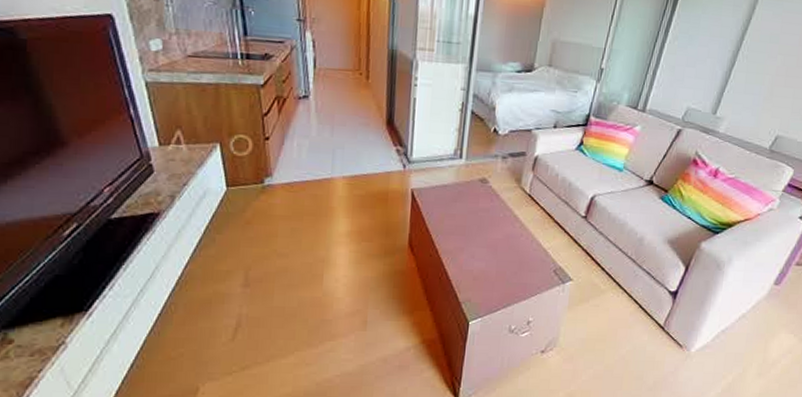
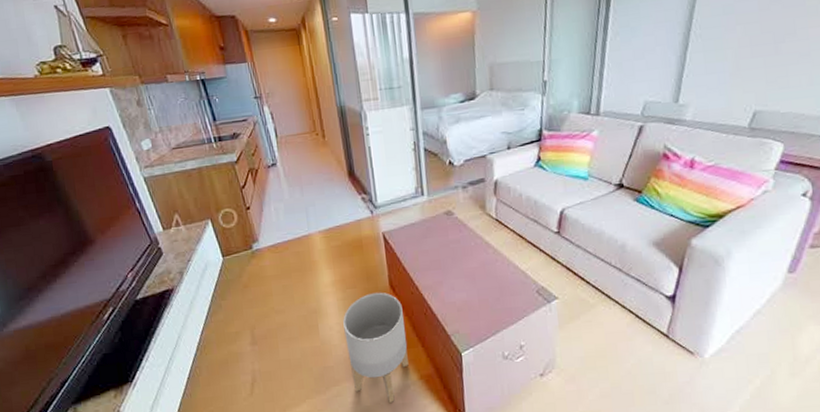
planter: none [350,249,418,365] -> present [343,292,409,404]

